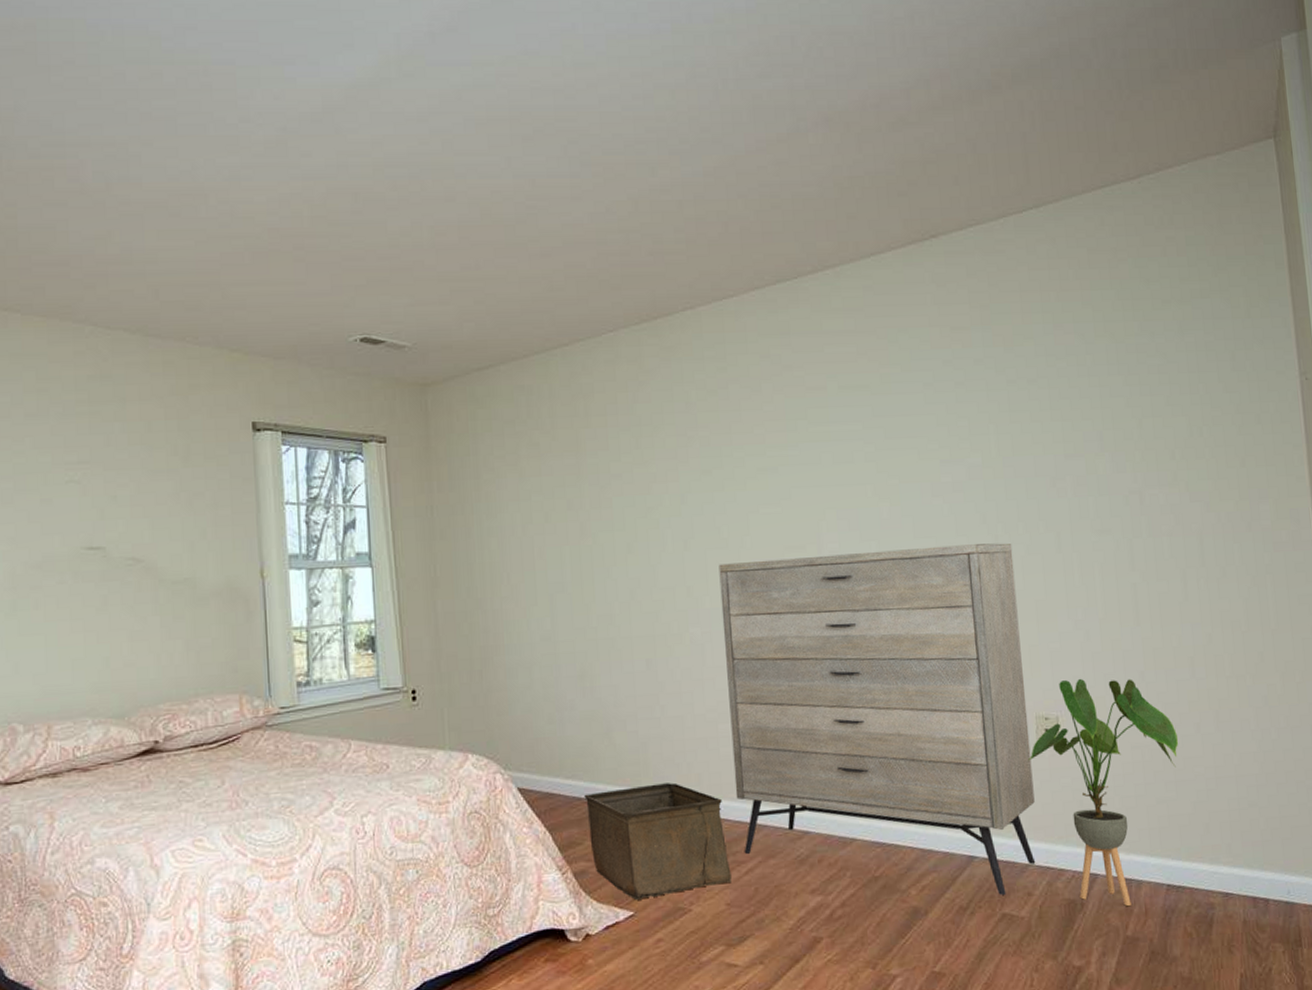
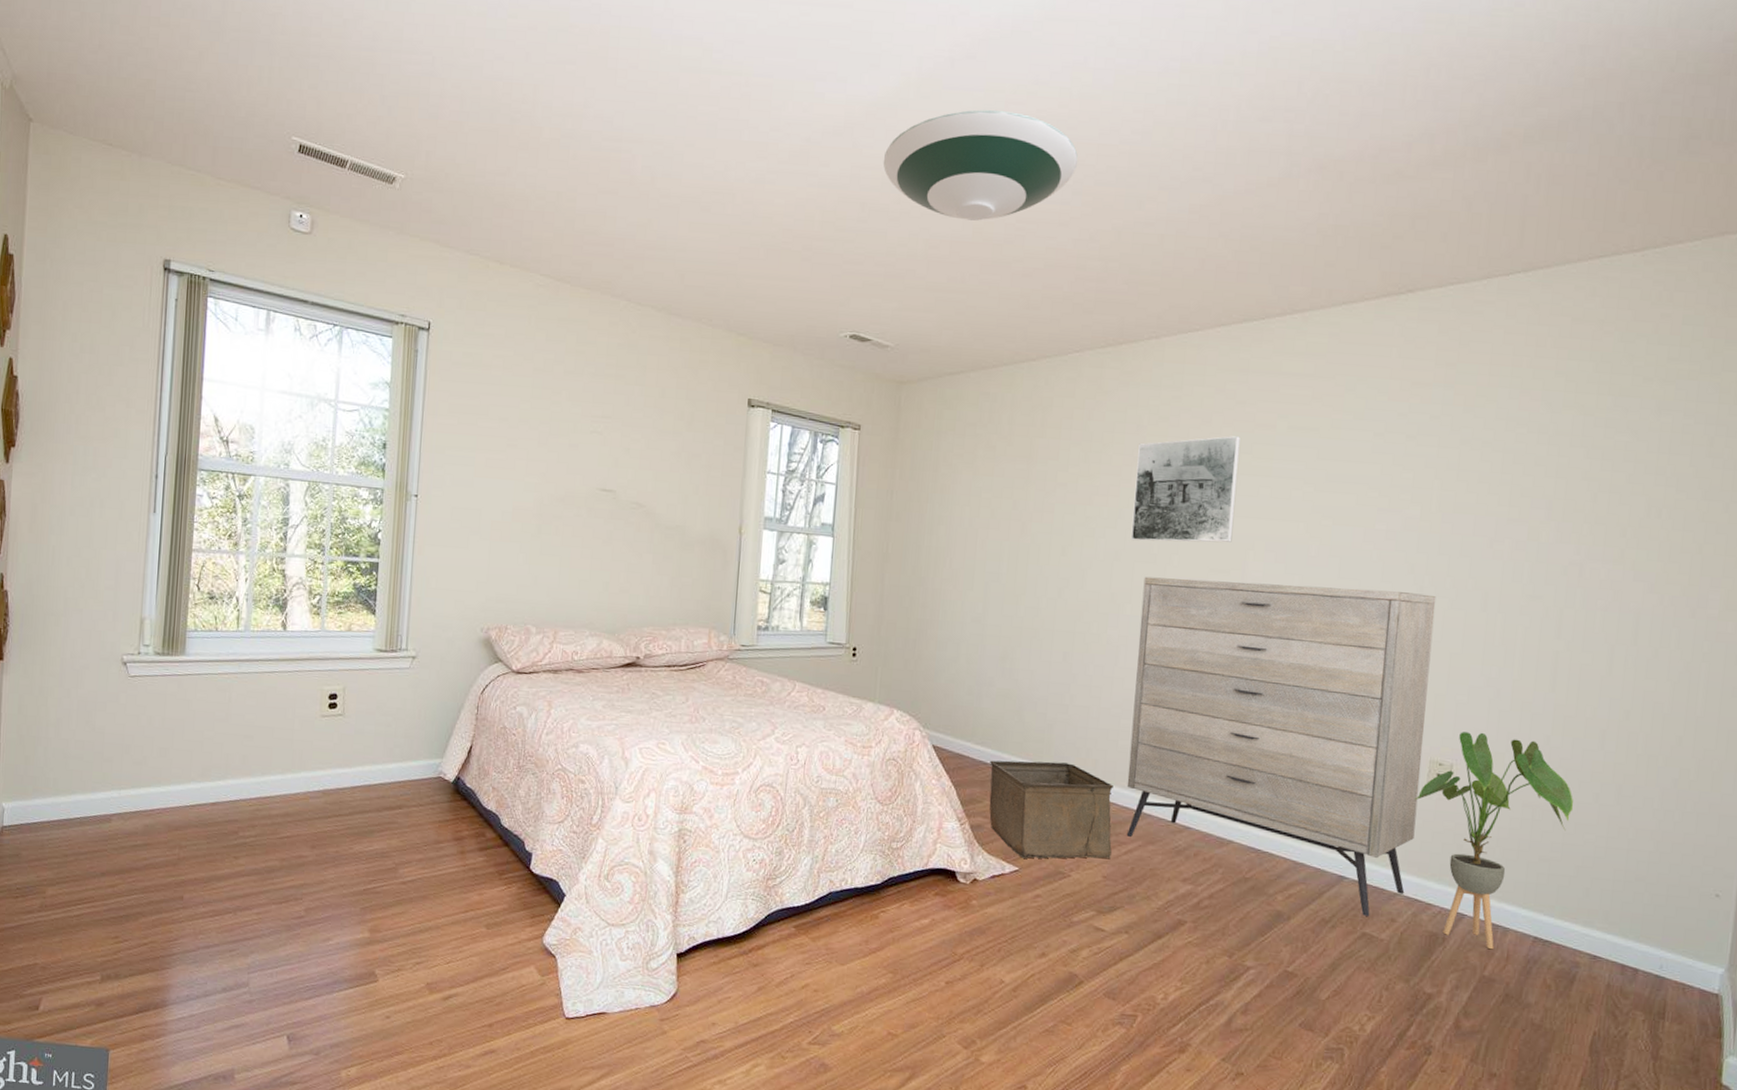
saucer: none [371,85,582,202] -> present [883,110,1079,221]
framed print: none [691,402,802,527] -> present [1130,436,1240,543]

